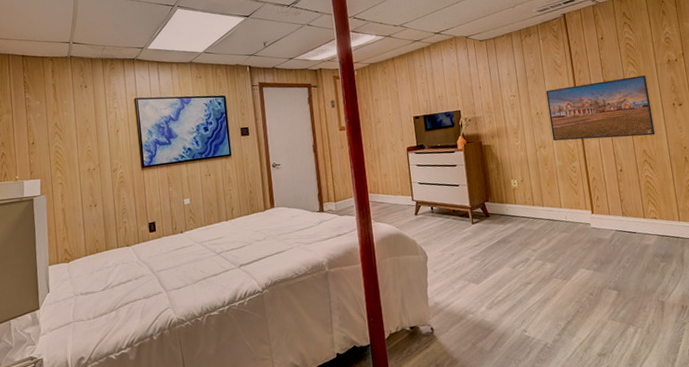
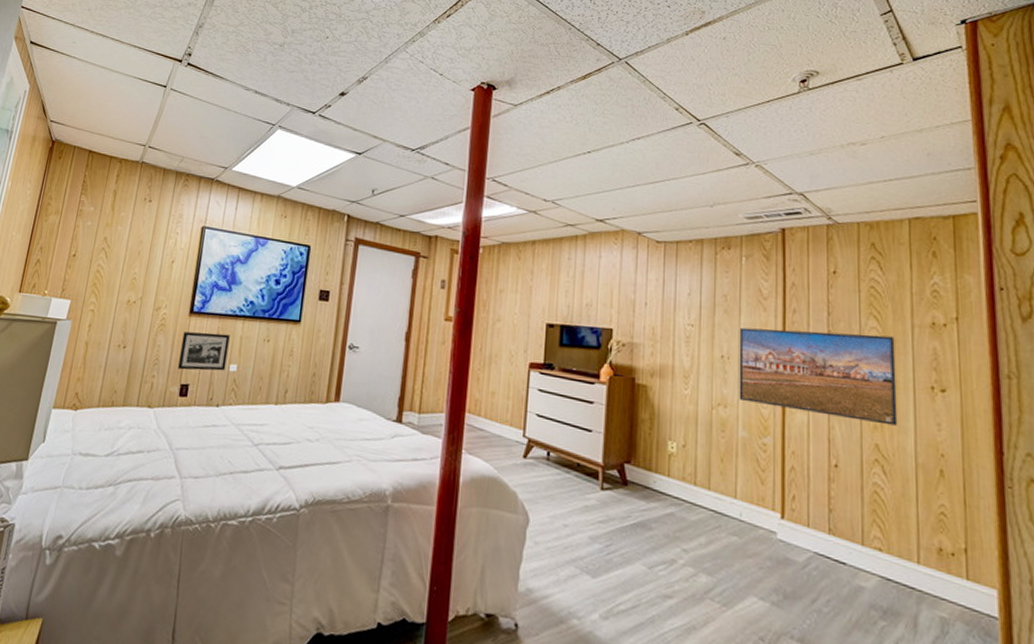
picture frame: none [140,177,181,212] -> present [178,331,230,371]

